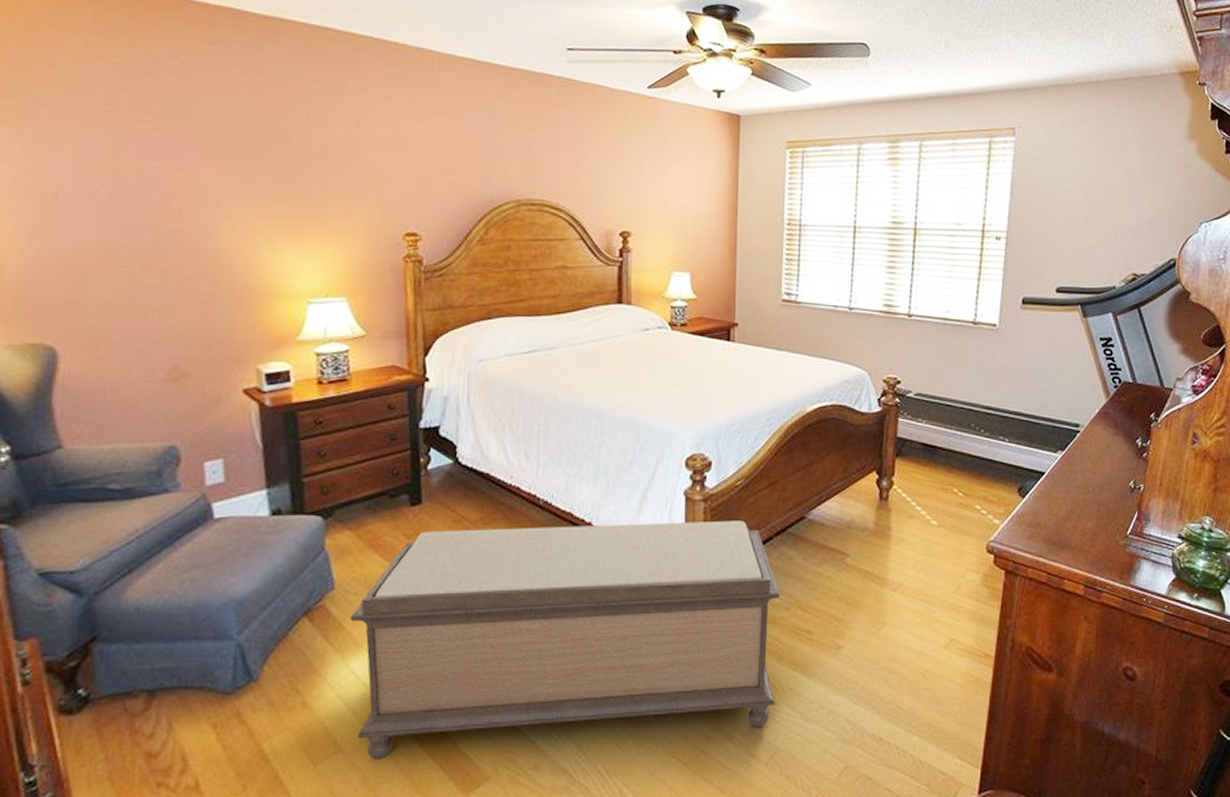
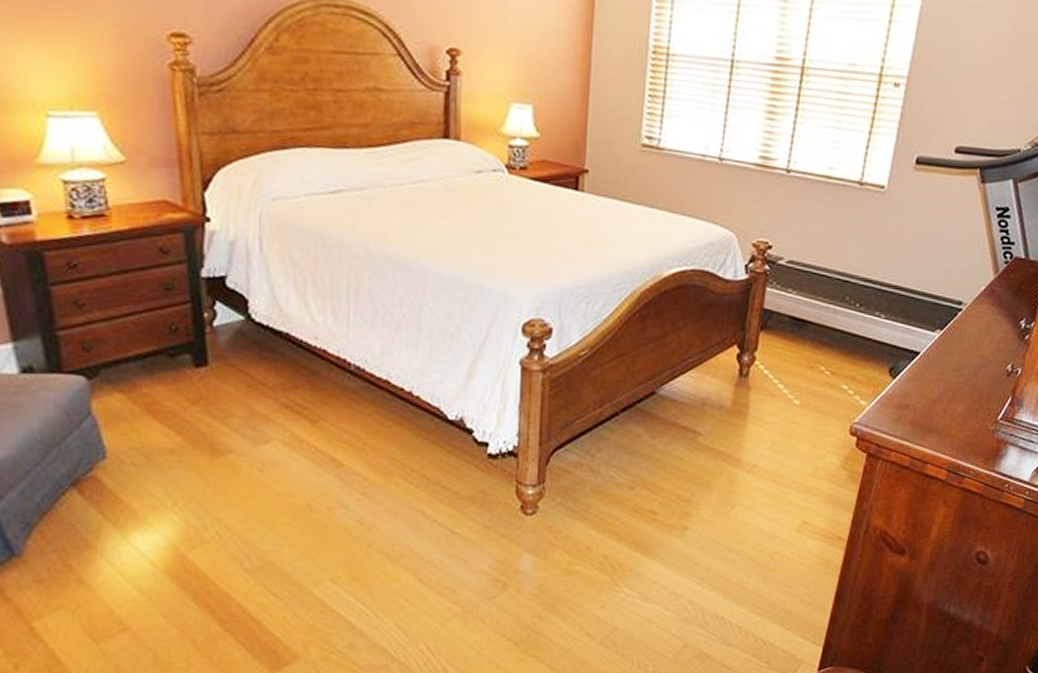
bench: present [349,520,780,760] -> none [127,393,624,639]

